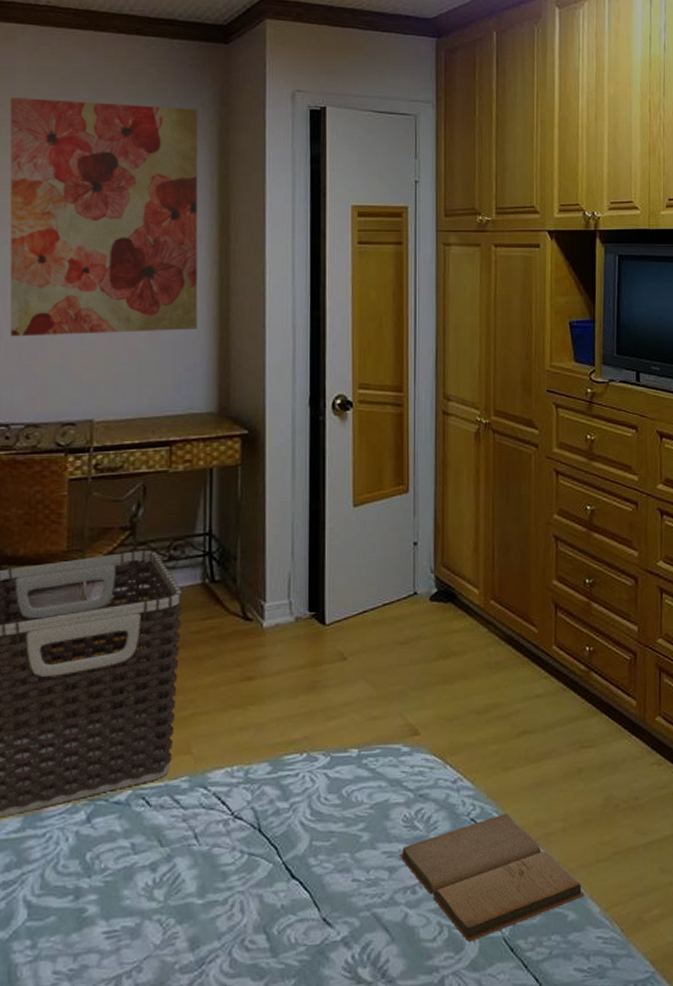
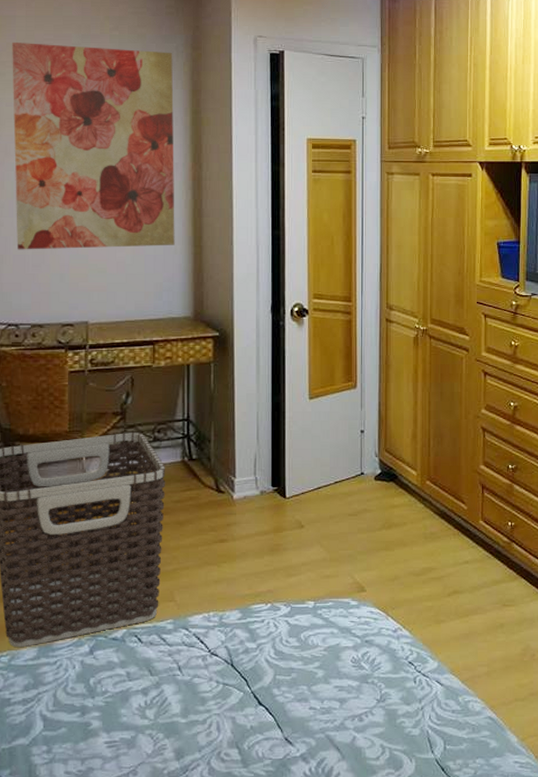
book: present [400,813,585,942] -> none [349,658,505,762]

